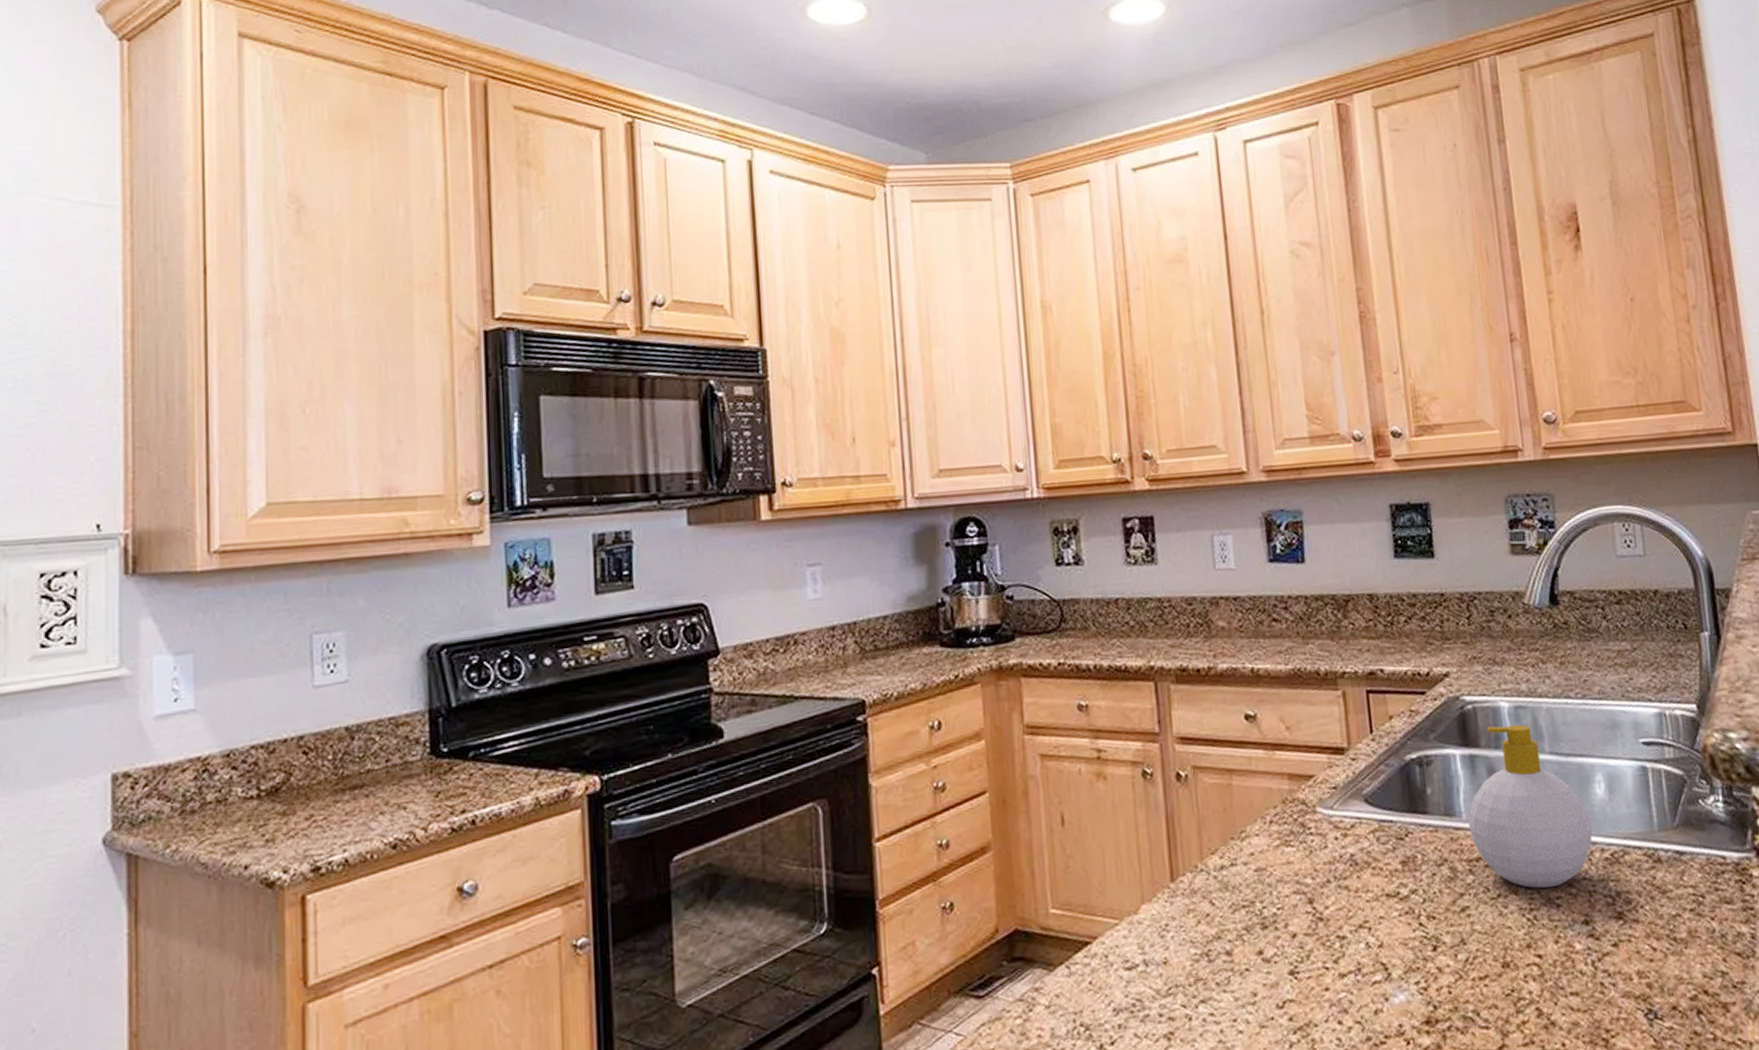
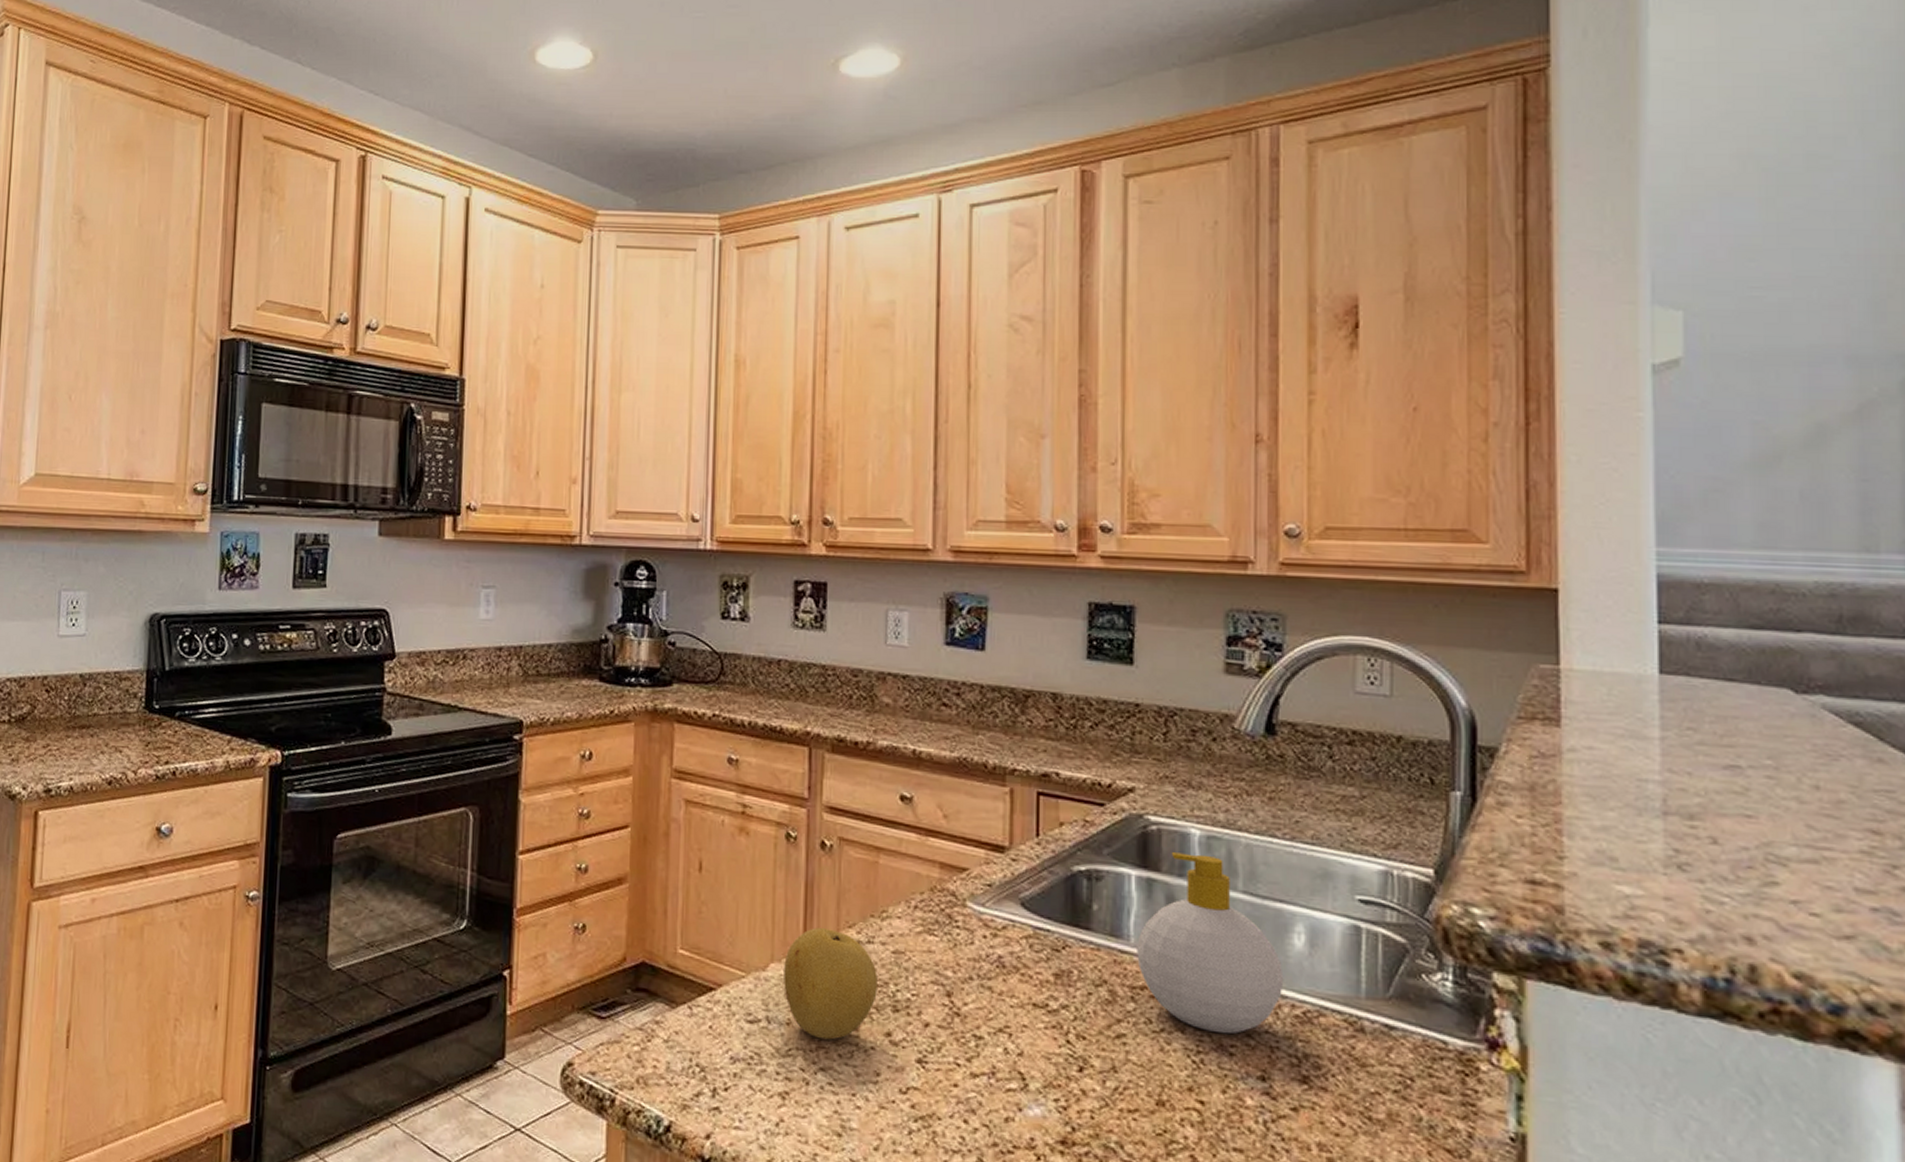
fruit: none [1154,859,1246,972] -> present [783,928,877,1040]

